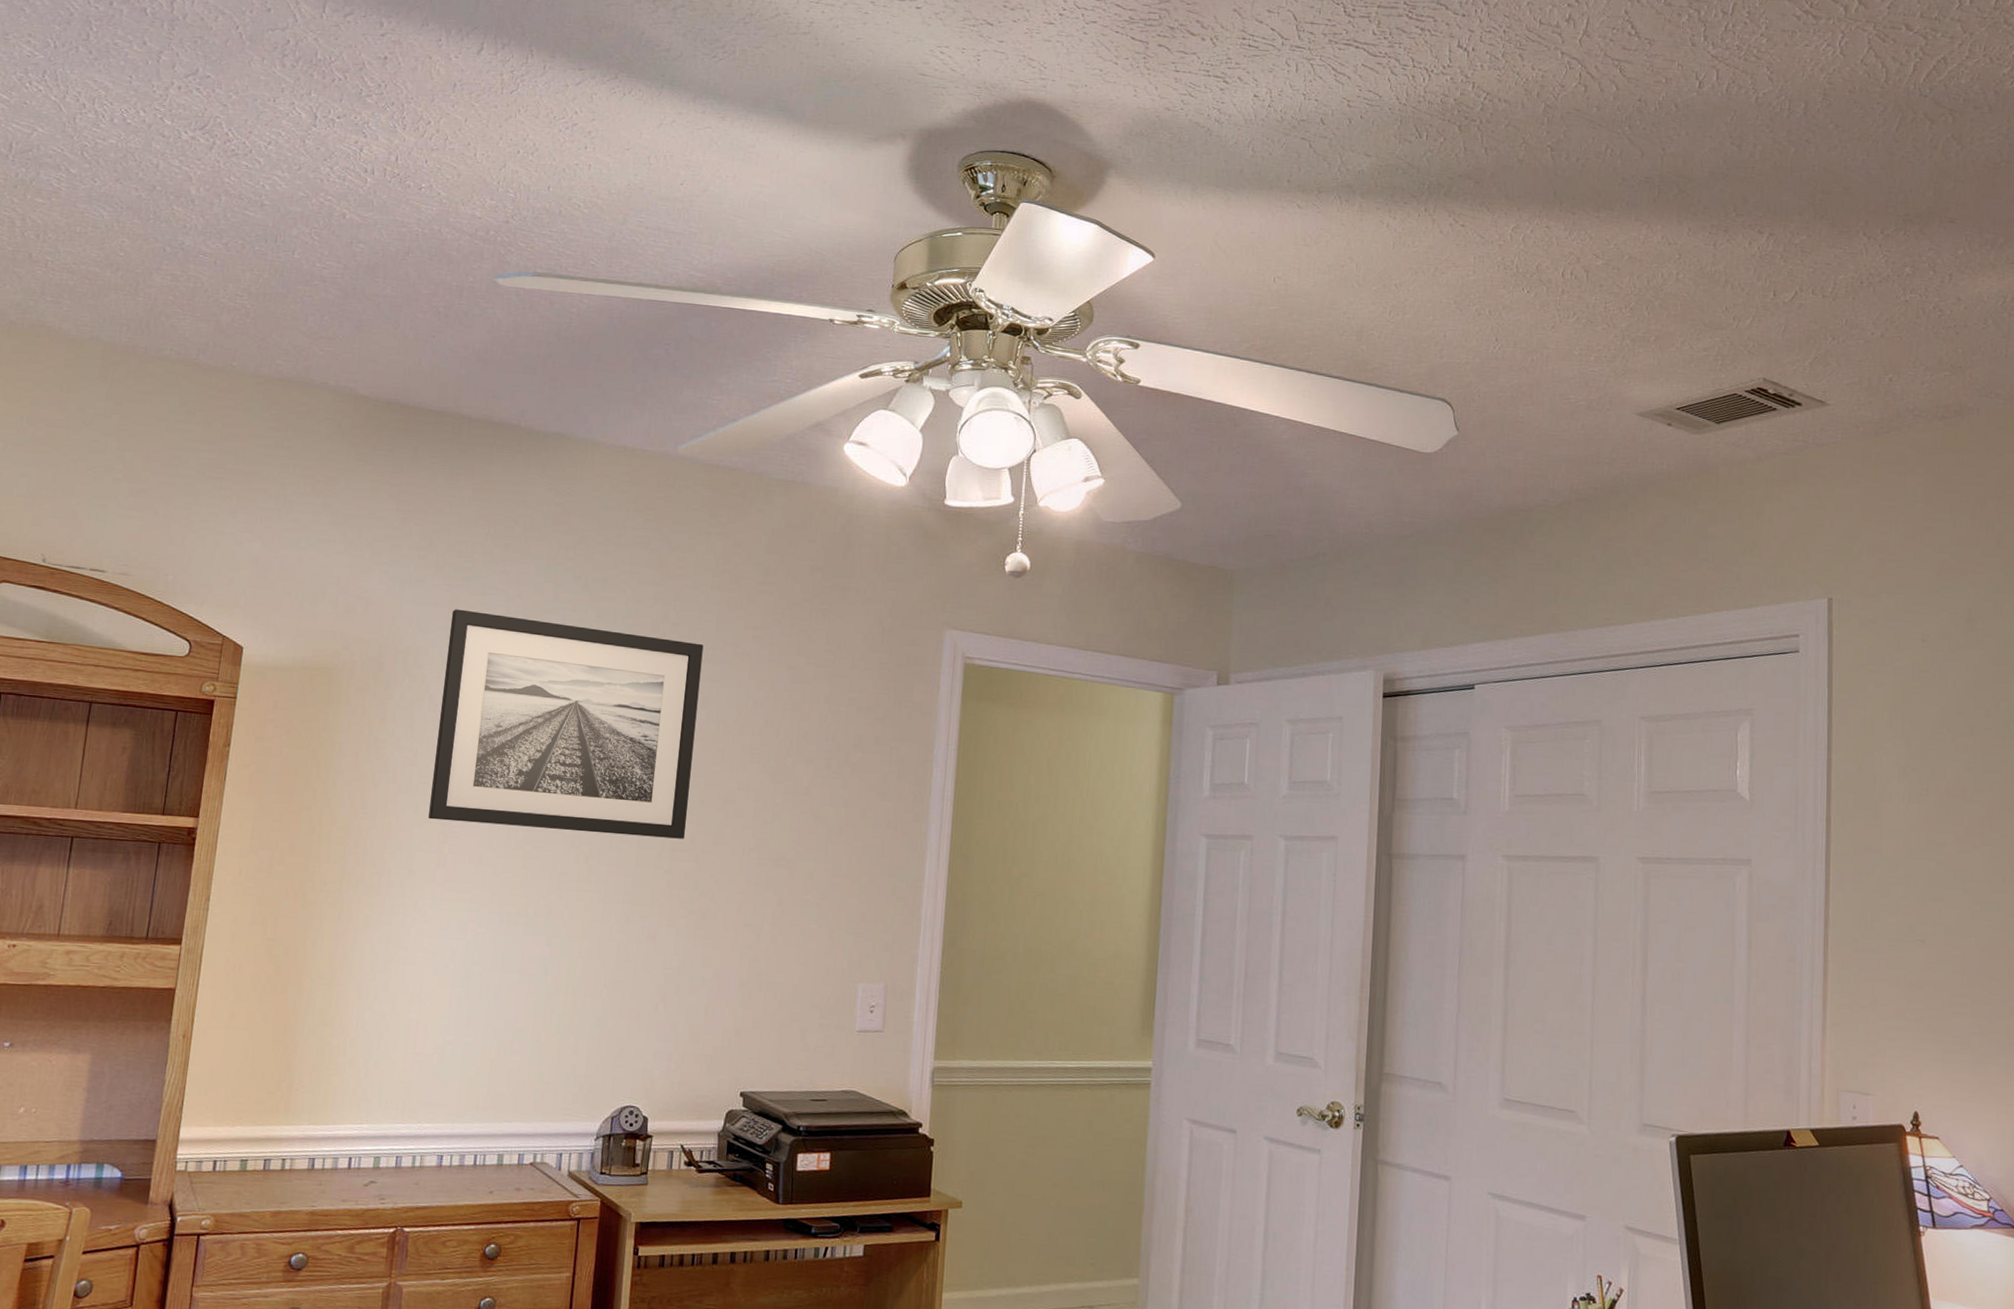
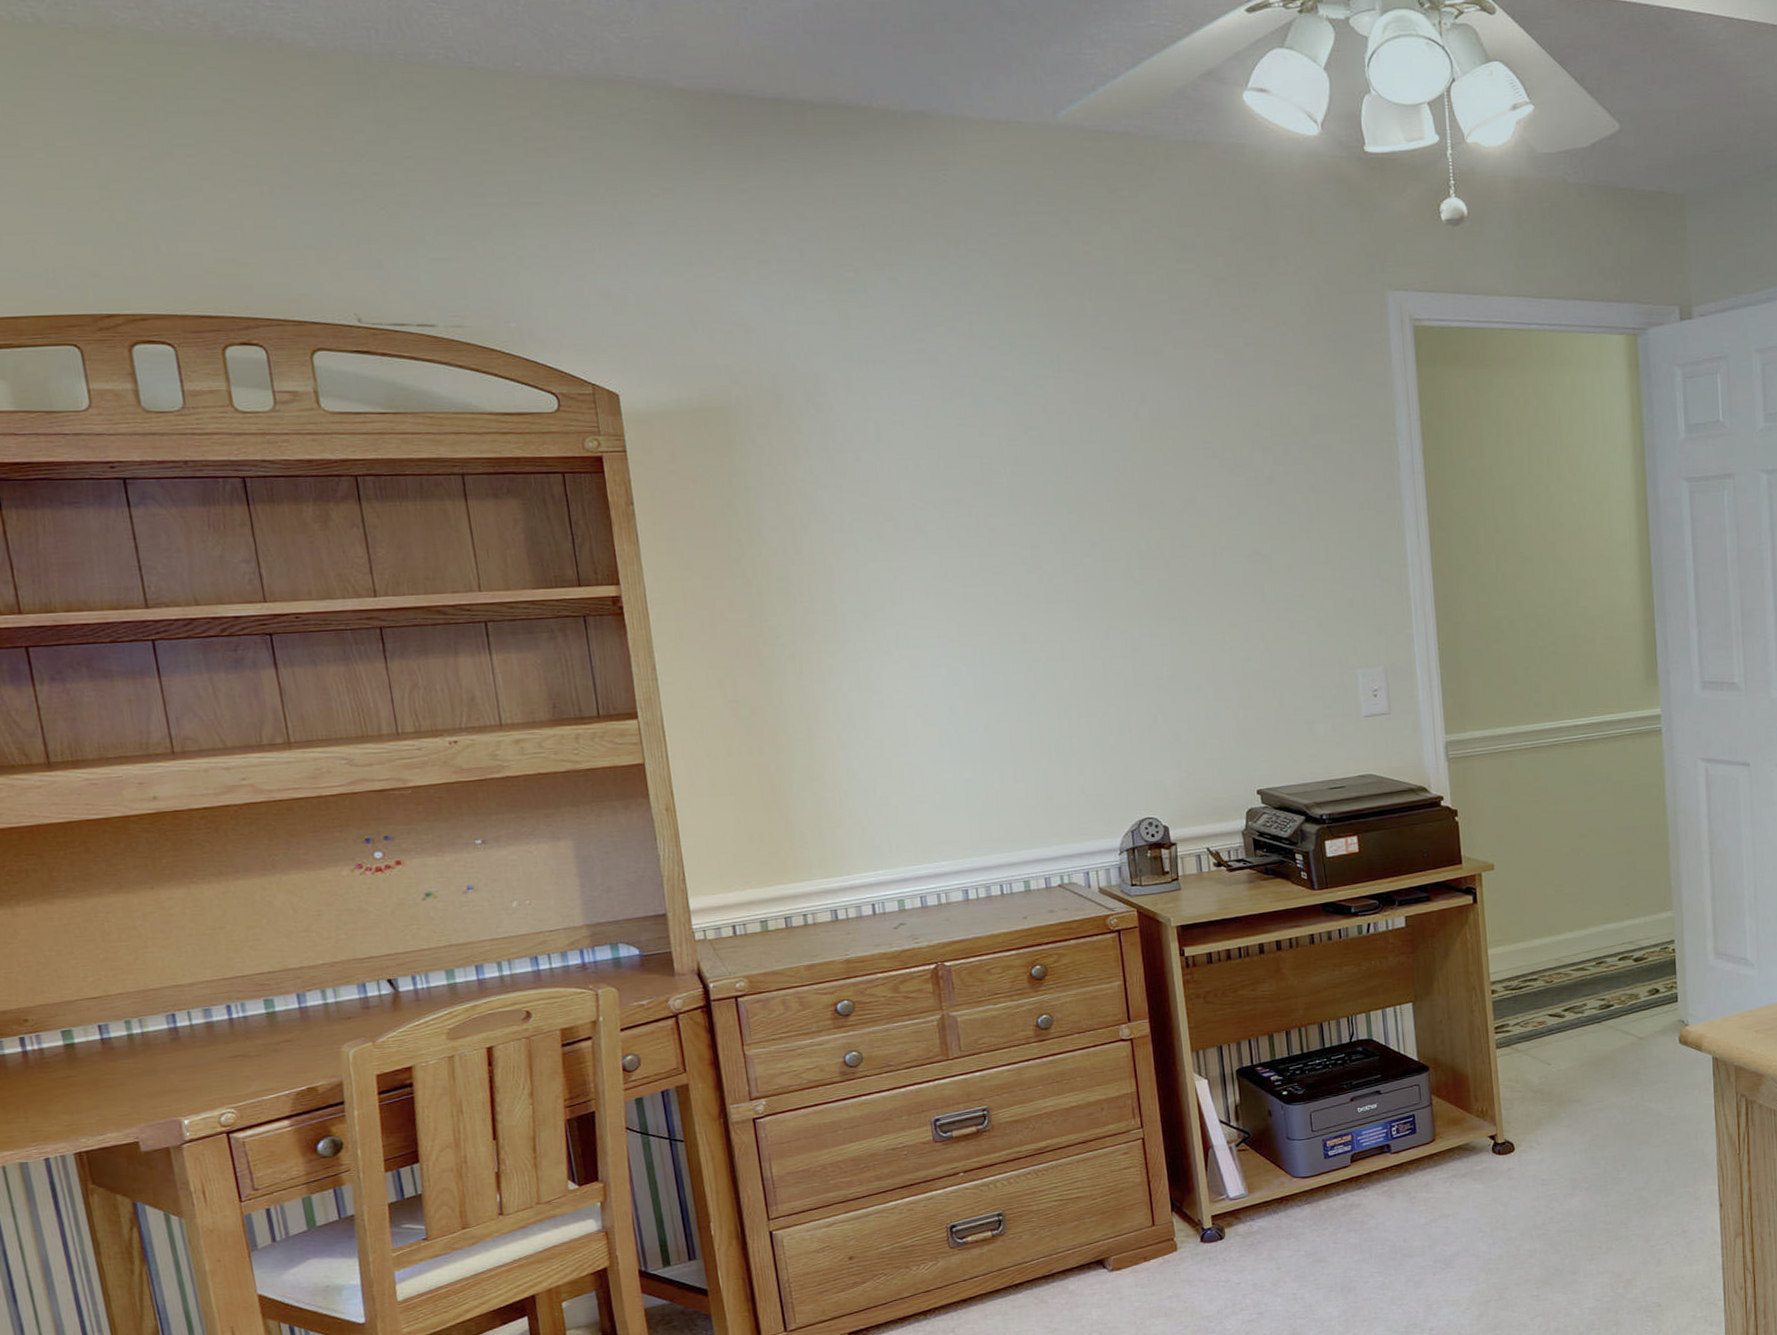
wall art: present [428,609,704,839] -> none [844,325,1151,557]

